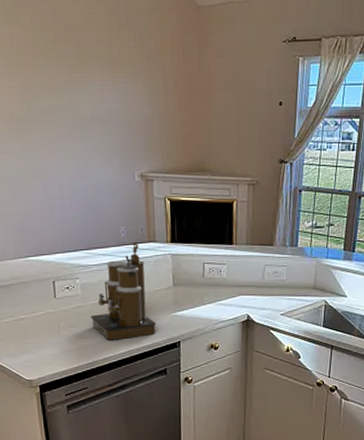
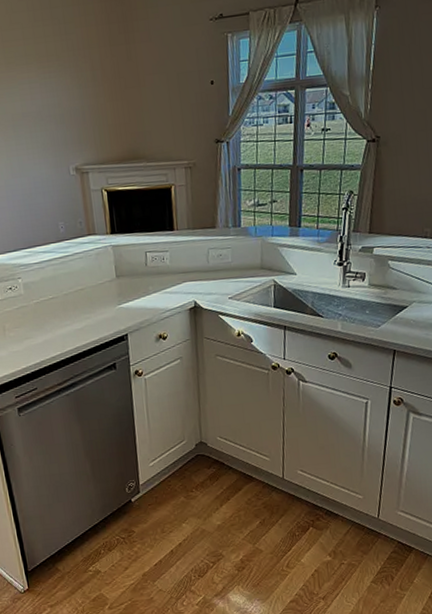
coffee maker: present [91,241,157,340] -> none [35,236,103,339]

